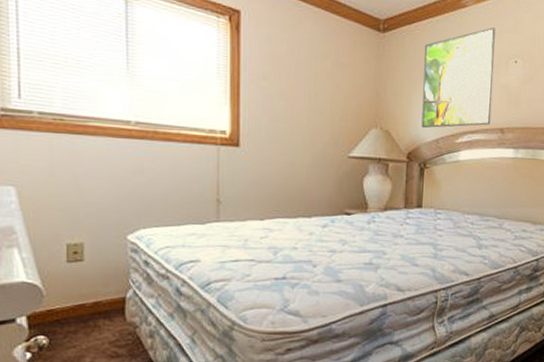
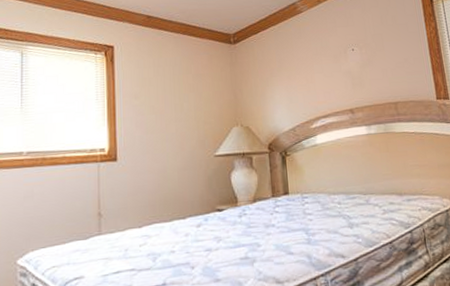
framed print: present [421,27,495,129] -> none [270,25,340,120]

